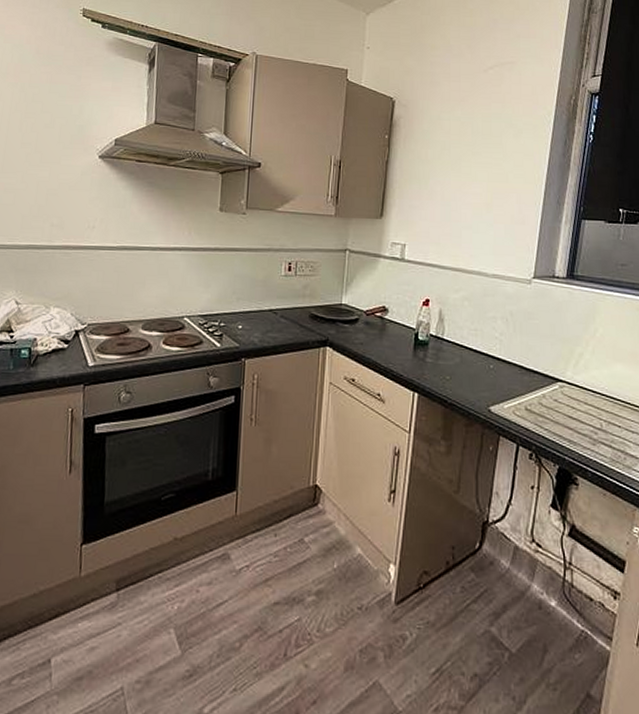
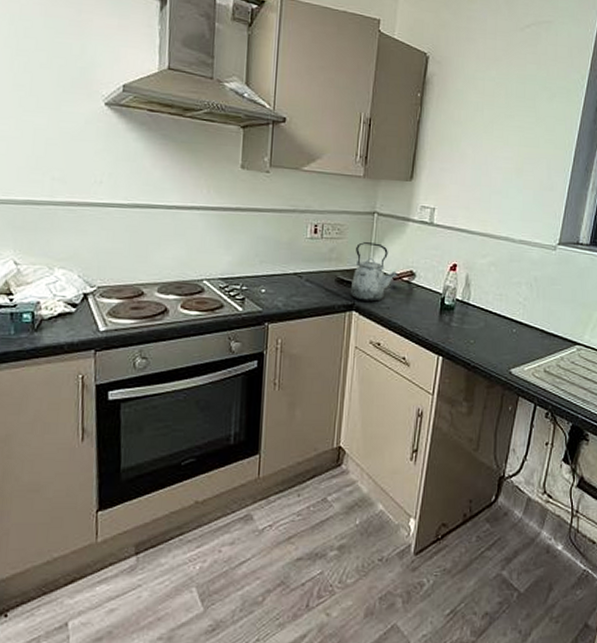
kettle: none [323,279,371,337] -> present [350,242,398,302]

